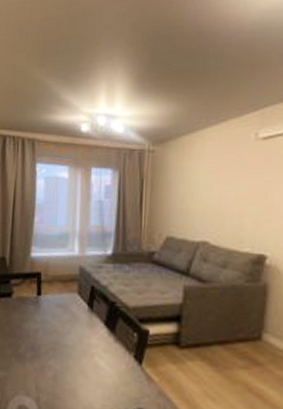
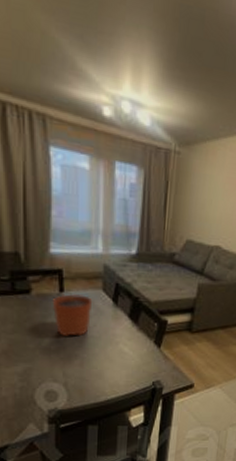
plant pot: none [30,285,67,345] -> present [52,282,92,337]

